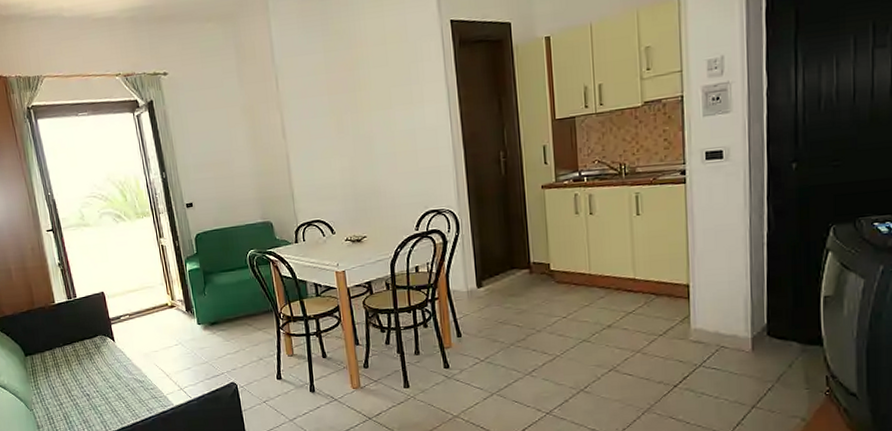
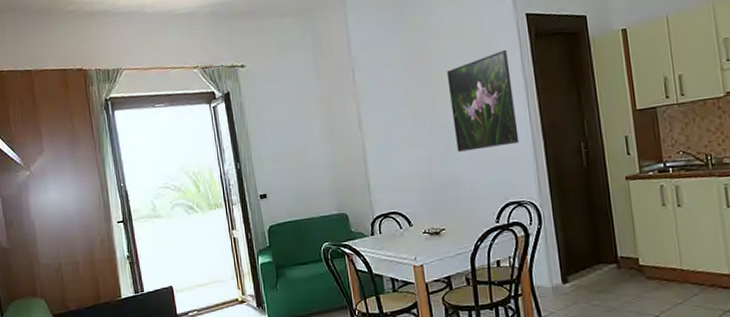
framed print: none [370,57,440,161] -> present [446,49,519,152]

